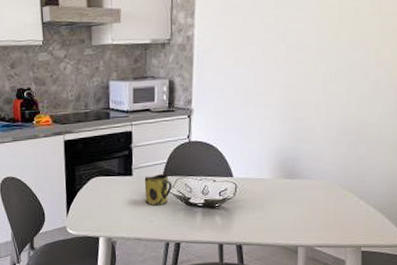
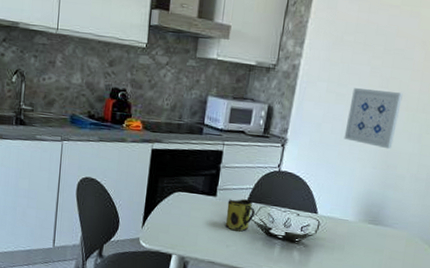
wall art: none [248,45,301,103] -> present [344,88,403,150]

